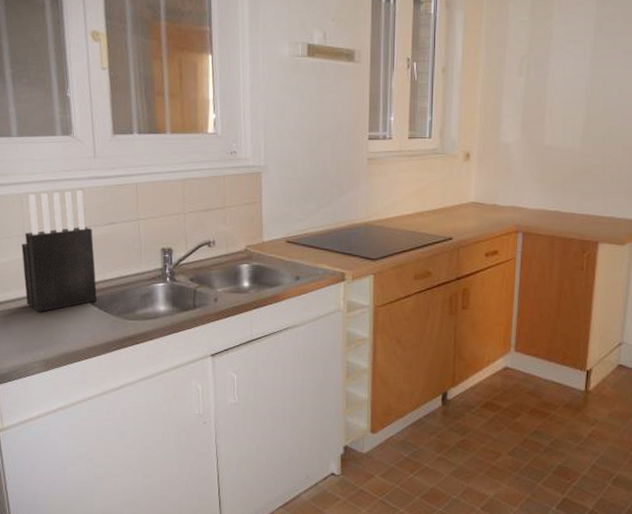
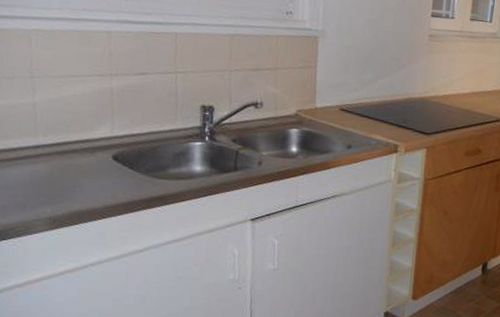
knife block: present [21,191,97,313] -> none [27,31,121,165]

